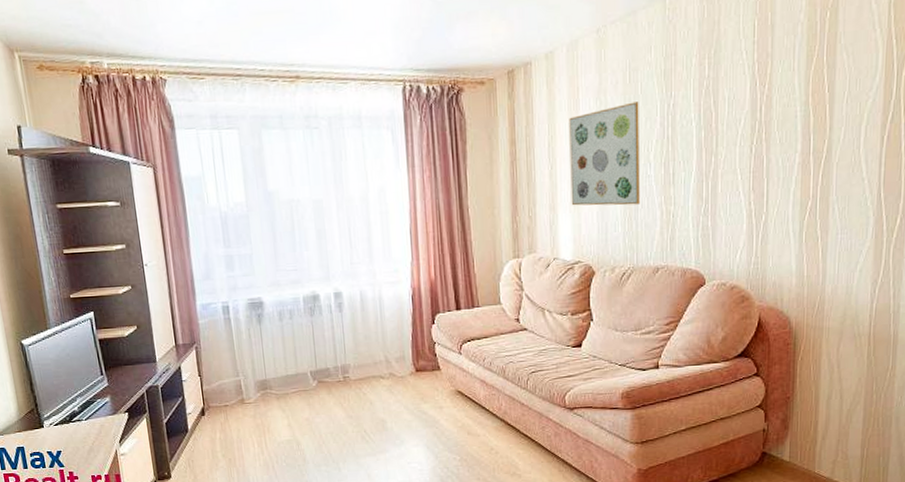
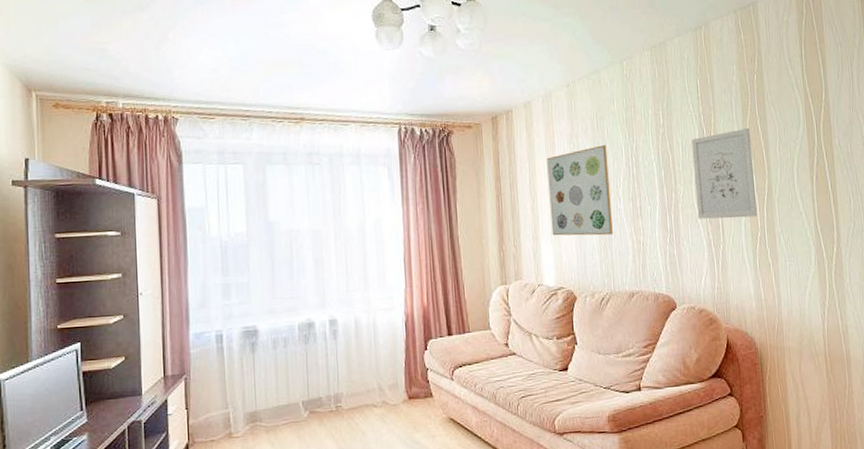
wall art: none [739,79,813,187] -> present [691,128,757,219]

